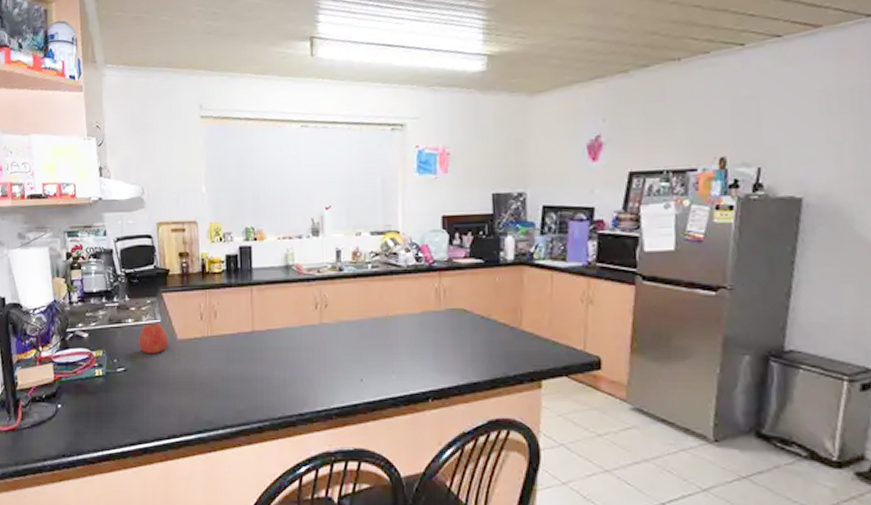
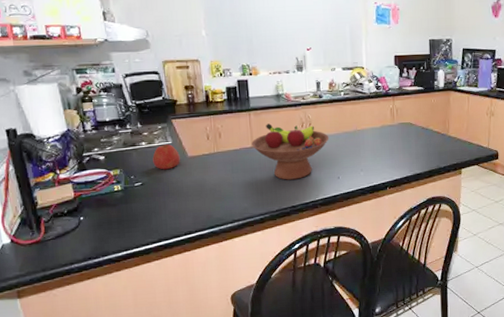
fruit bowl: none [252,302,351,378] -> present [252,124,329,180]

